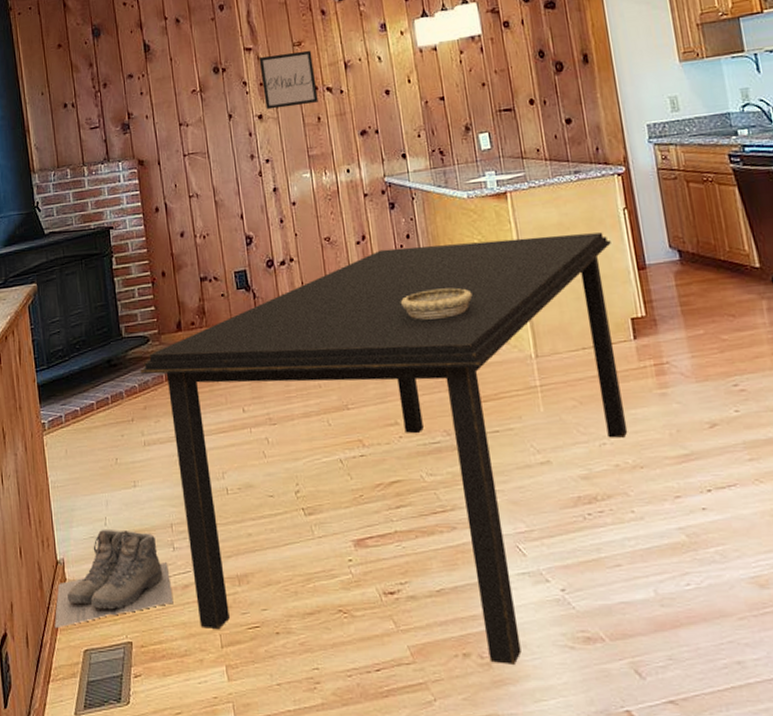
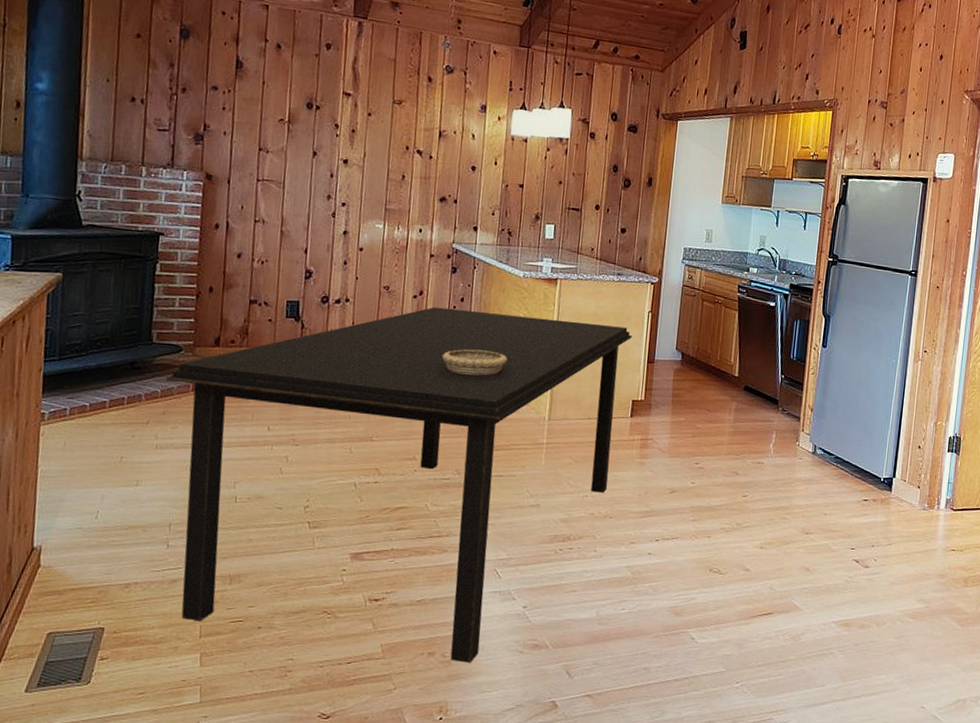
boots: present [54,529,174,629] -> none [17,521,159,611]
wall art: present [259,50,318,110] -> none [353,104,410,162]

